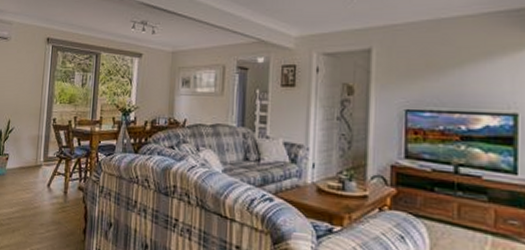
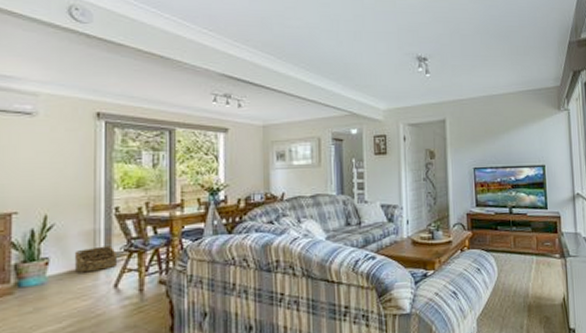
basket: none [24,150,52,171] -> present [74,246,118,273]

